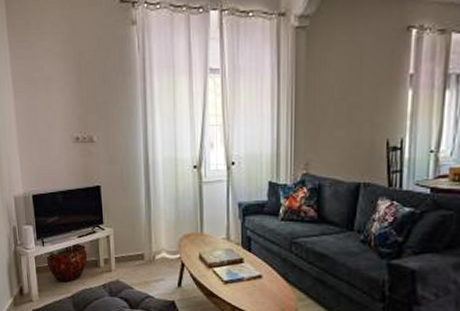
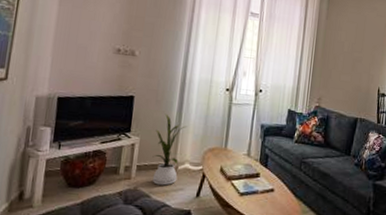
house plant: none [127,202,158,277] -> present [152,115,188,186]

